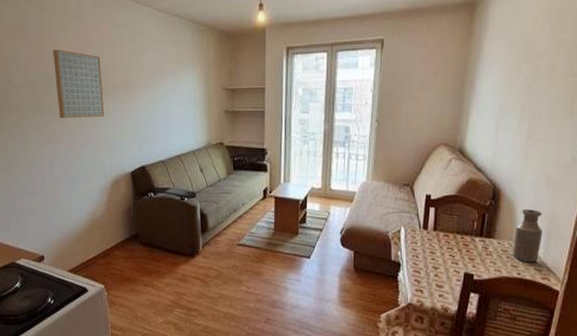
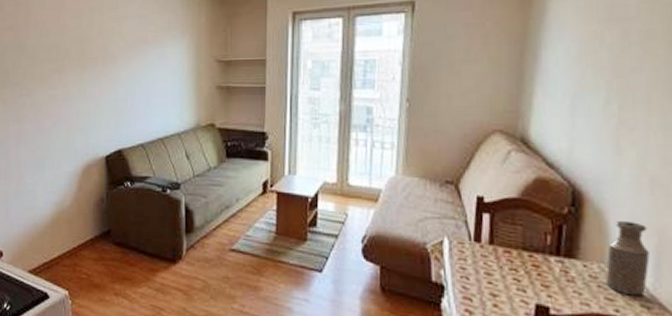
wall art: present [53,49,105,119] -> none [26,17,79,94]

